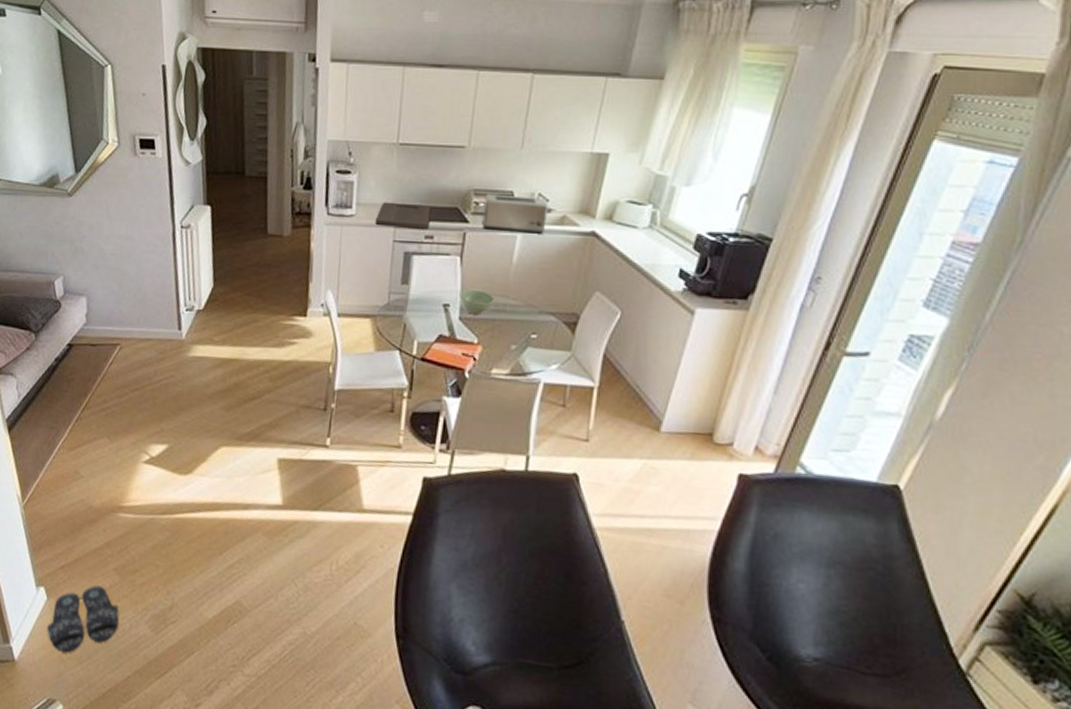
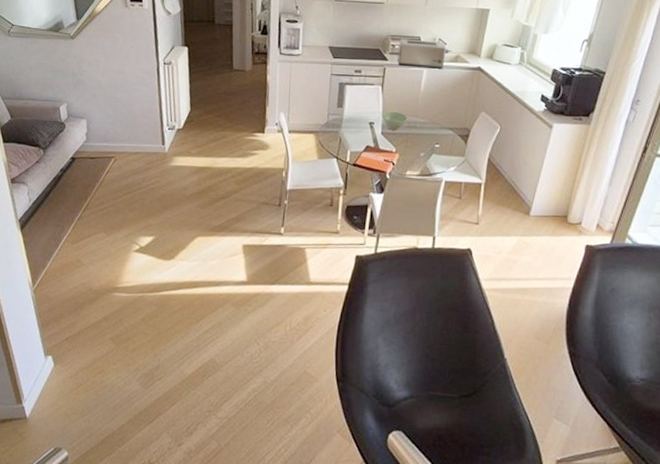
slippers: present [47,585,119,653] -> none [54,352,115,409]
cutting board: present [376,202,431,229] -> none [317,44,359,65]

